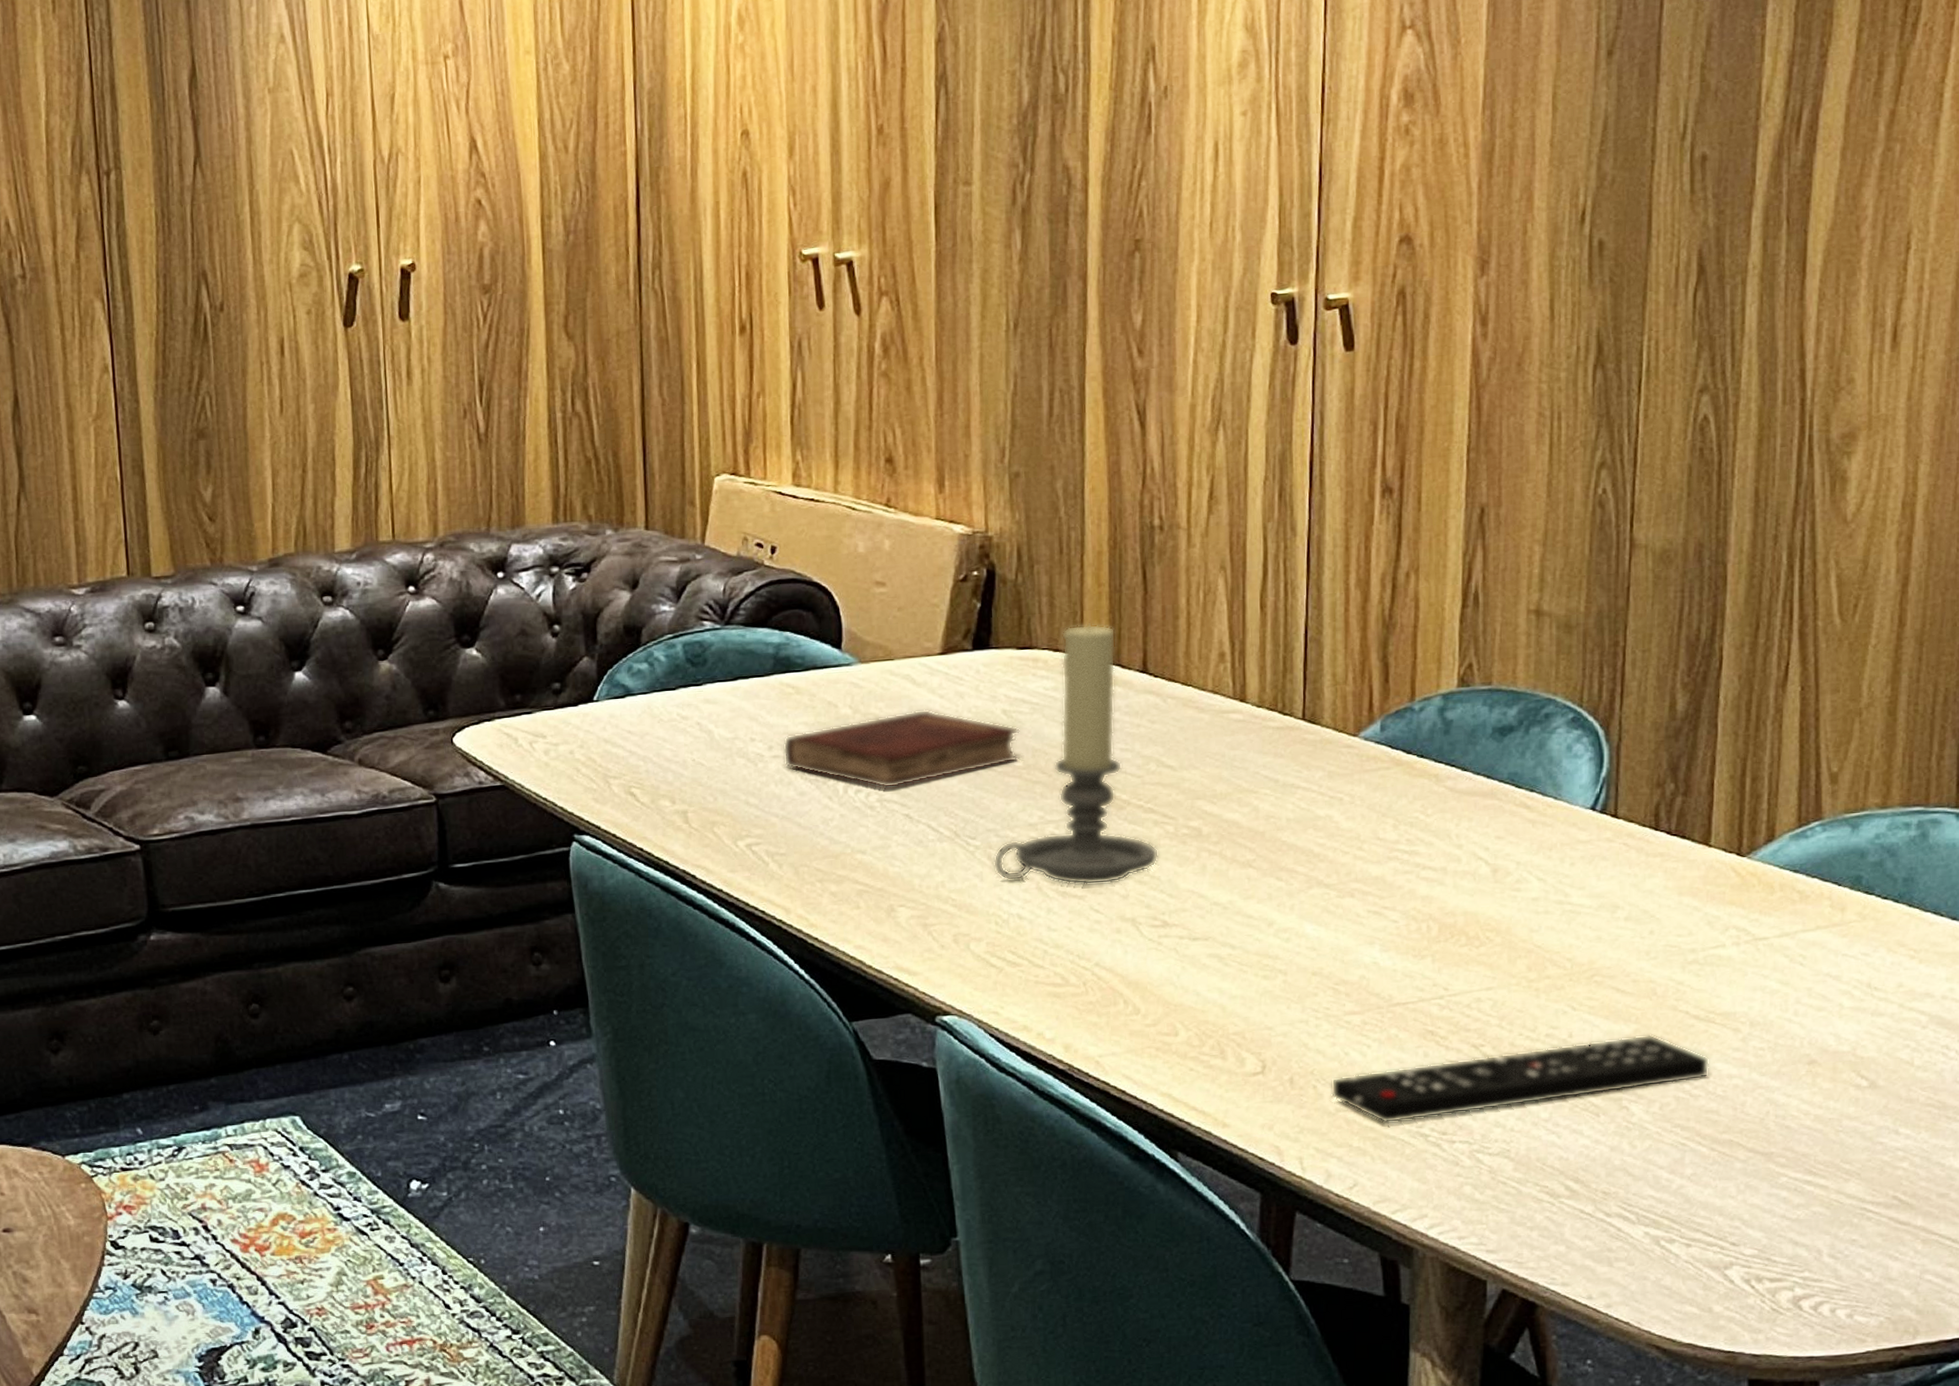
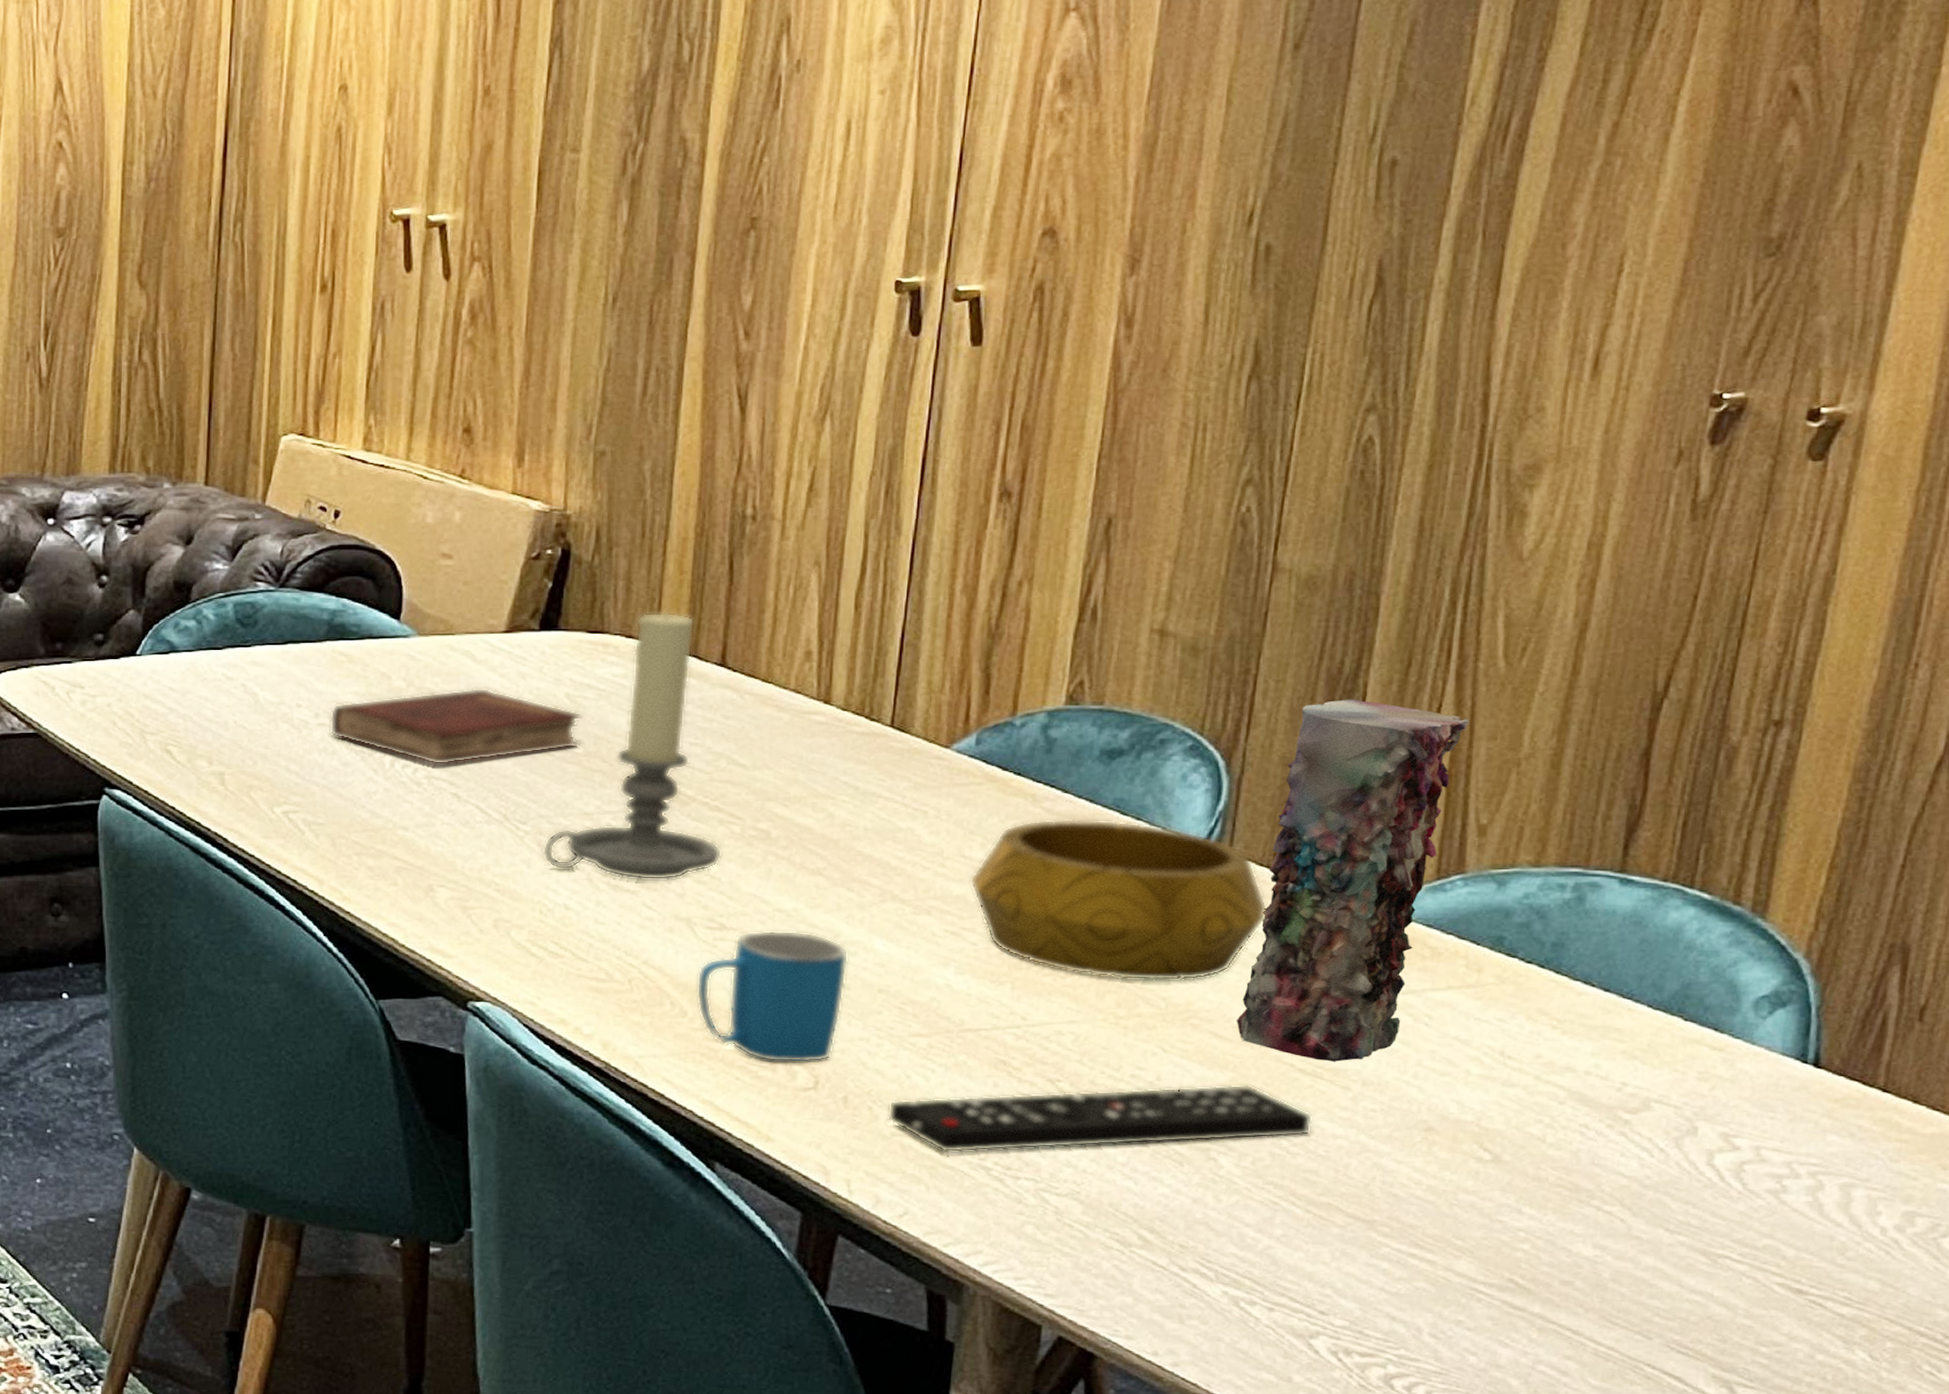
mug: none [1146,922,1283,1051] -> present [696,930,849,1063]
decorative bowl: none [1386,794,1653,945] -> present [969,818,1267,981]
vase: none [1635,663,1814,1007] -> present [1236,699,1469,1062]

